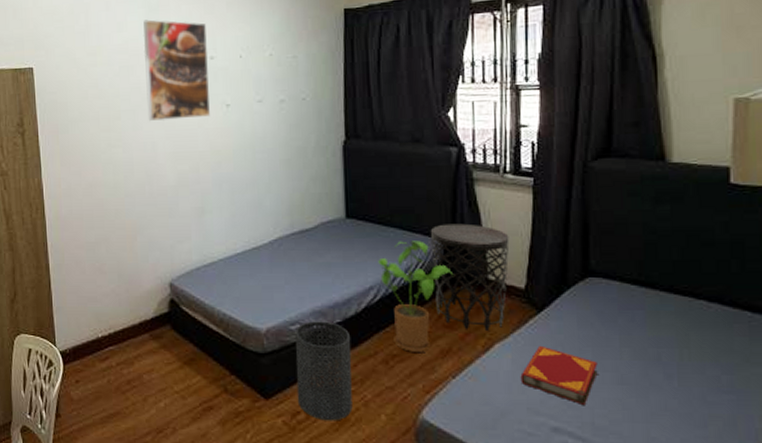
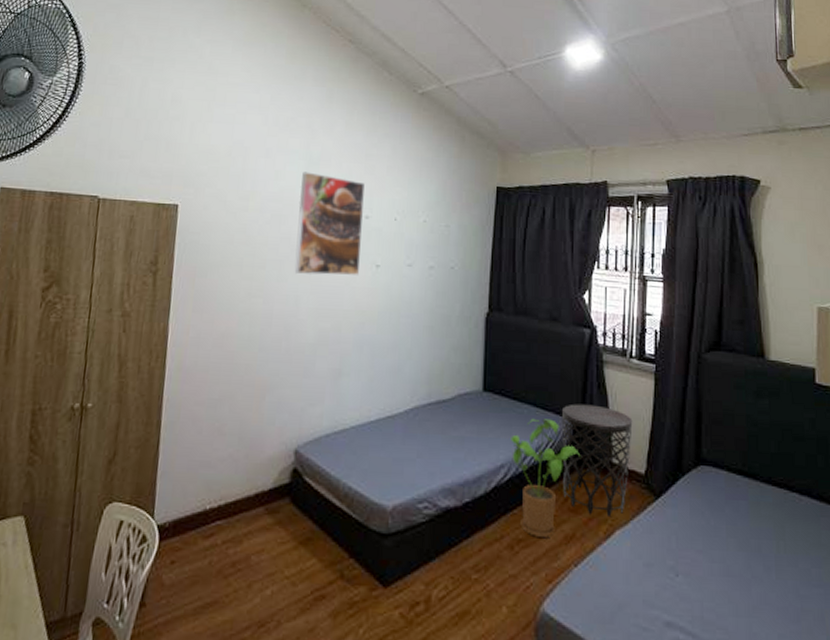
trash can: present [295,321,353,421] -> none [417,499,478,614]
hardback book: present [520,345,598,405] -> none [638,533,707,597]

